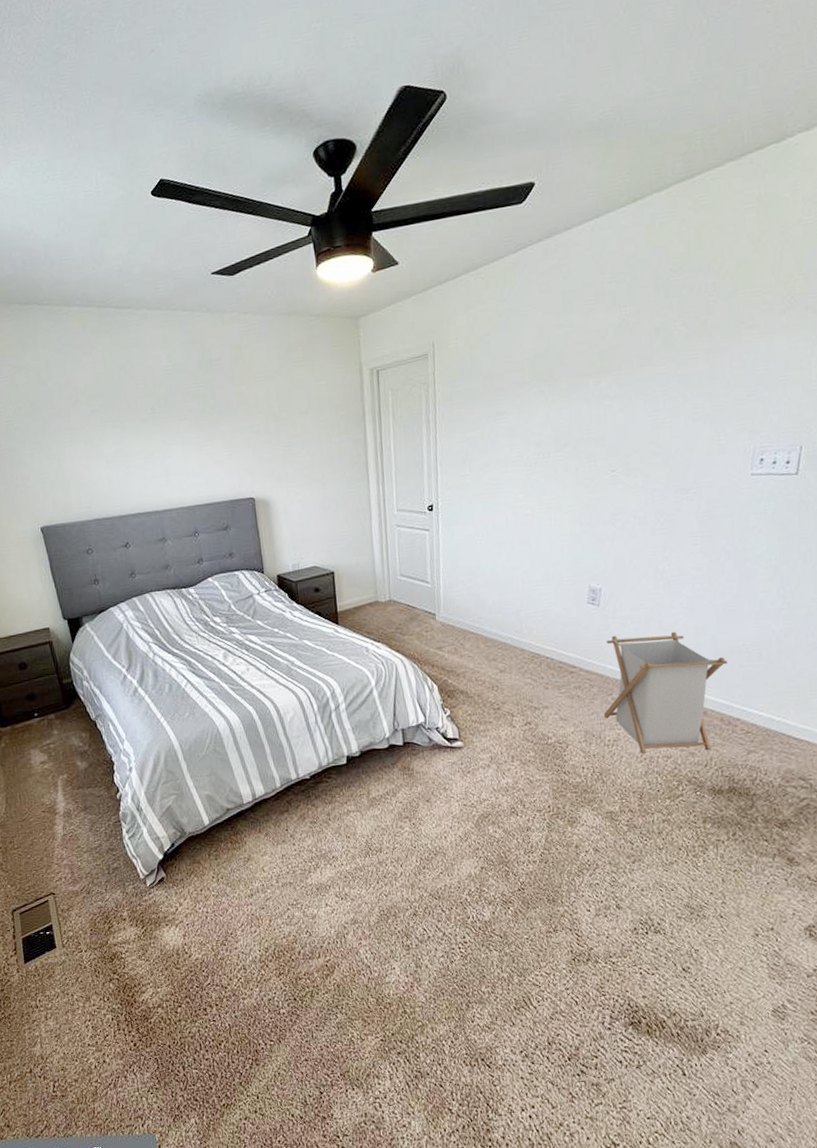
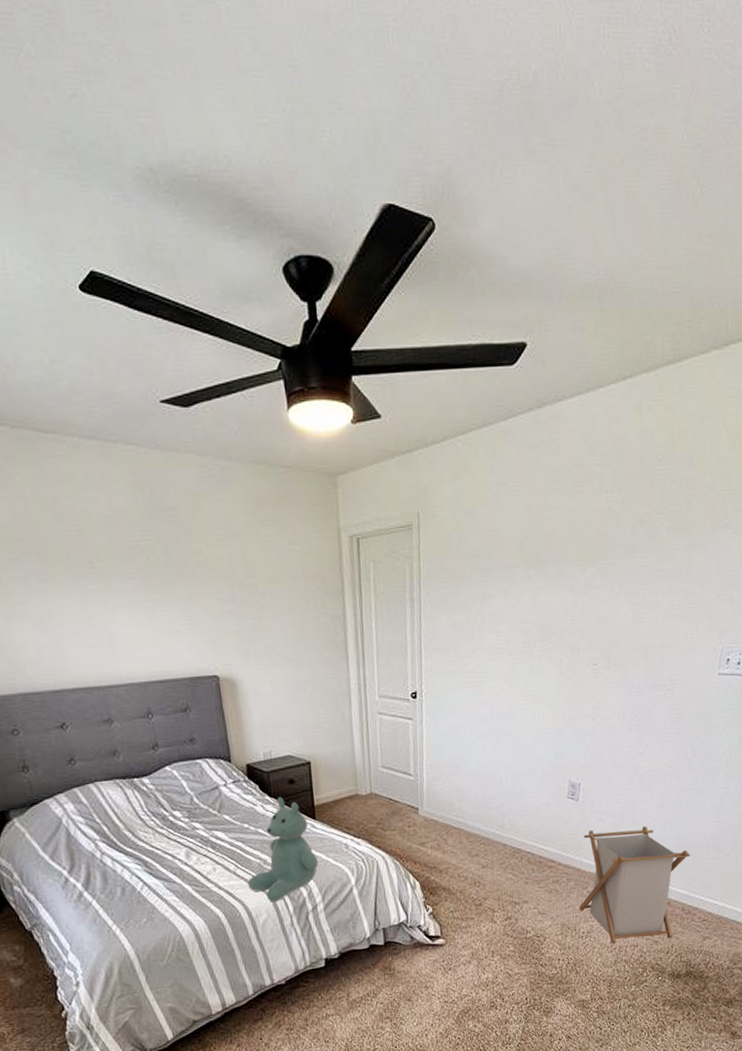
stuffed bear: none [277,604,341,701] -> present [247,796,319,903]

